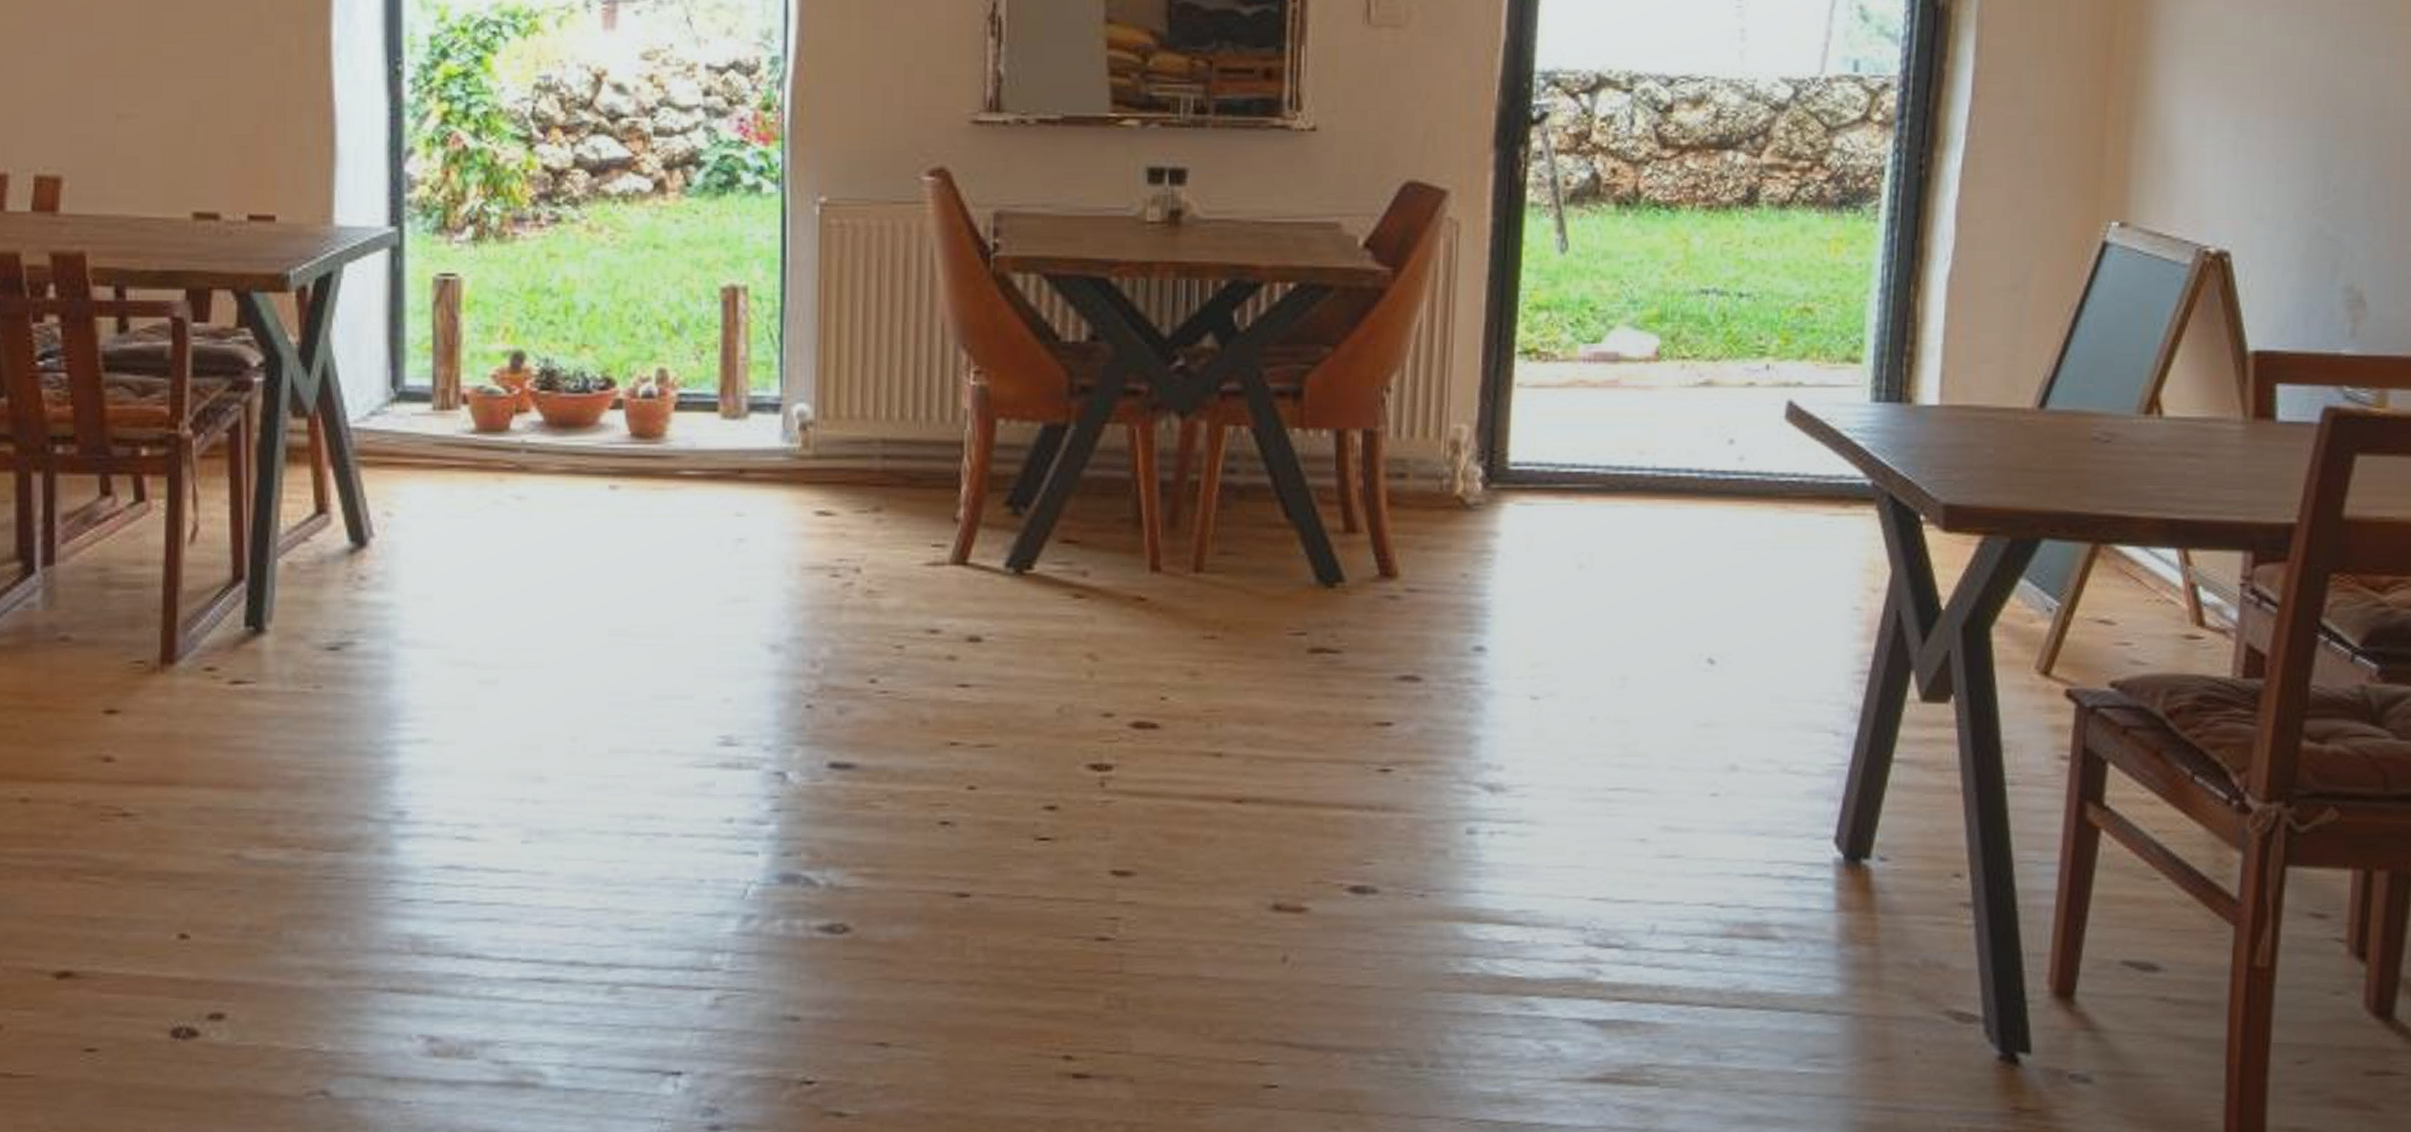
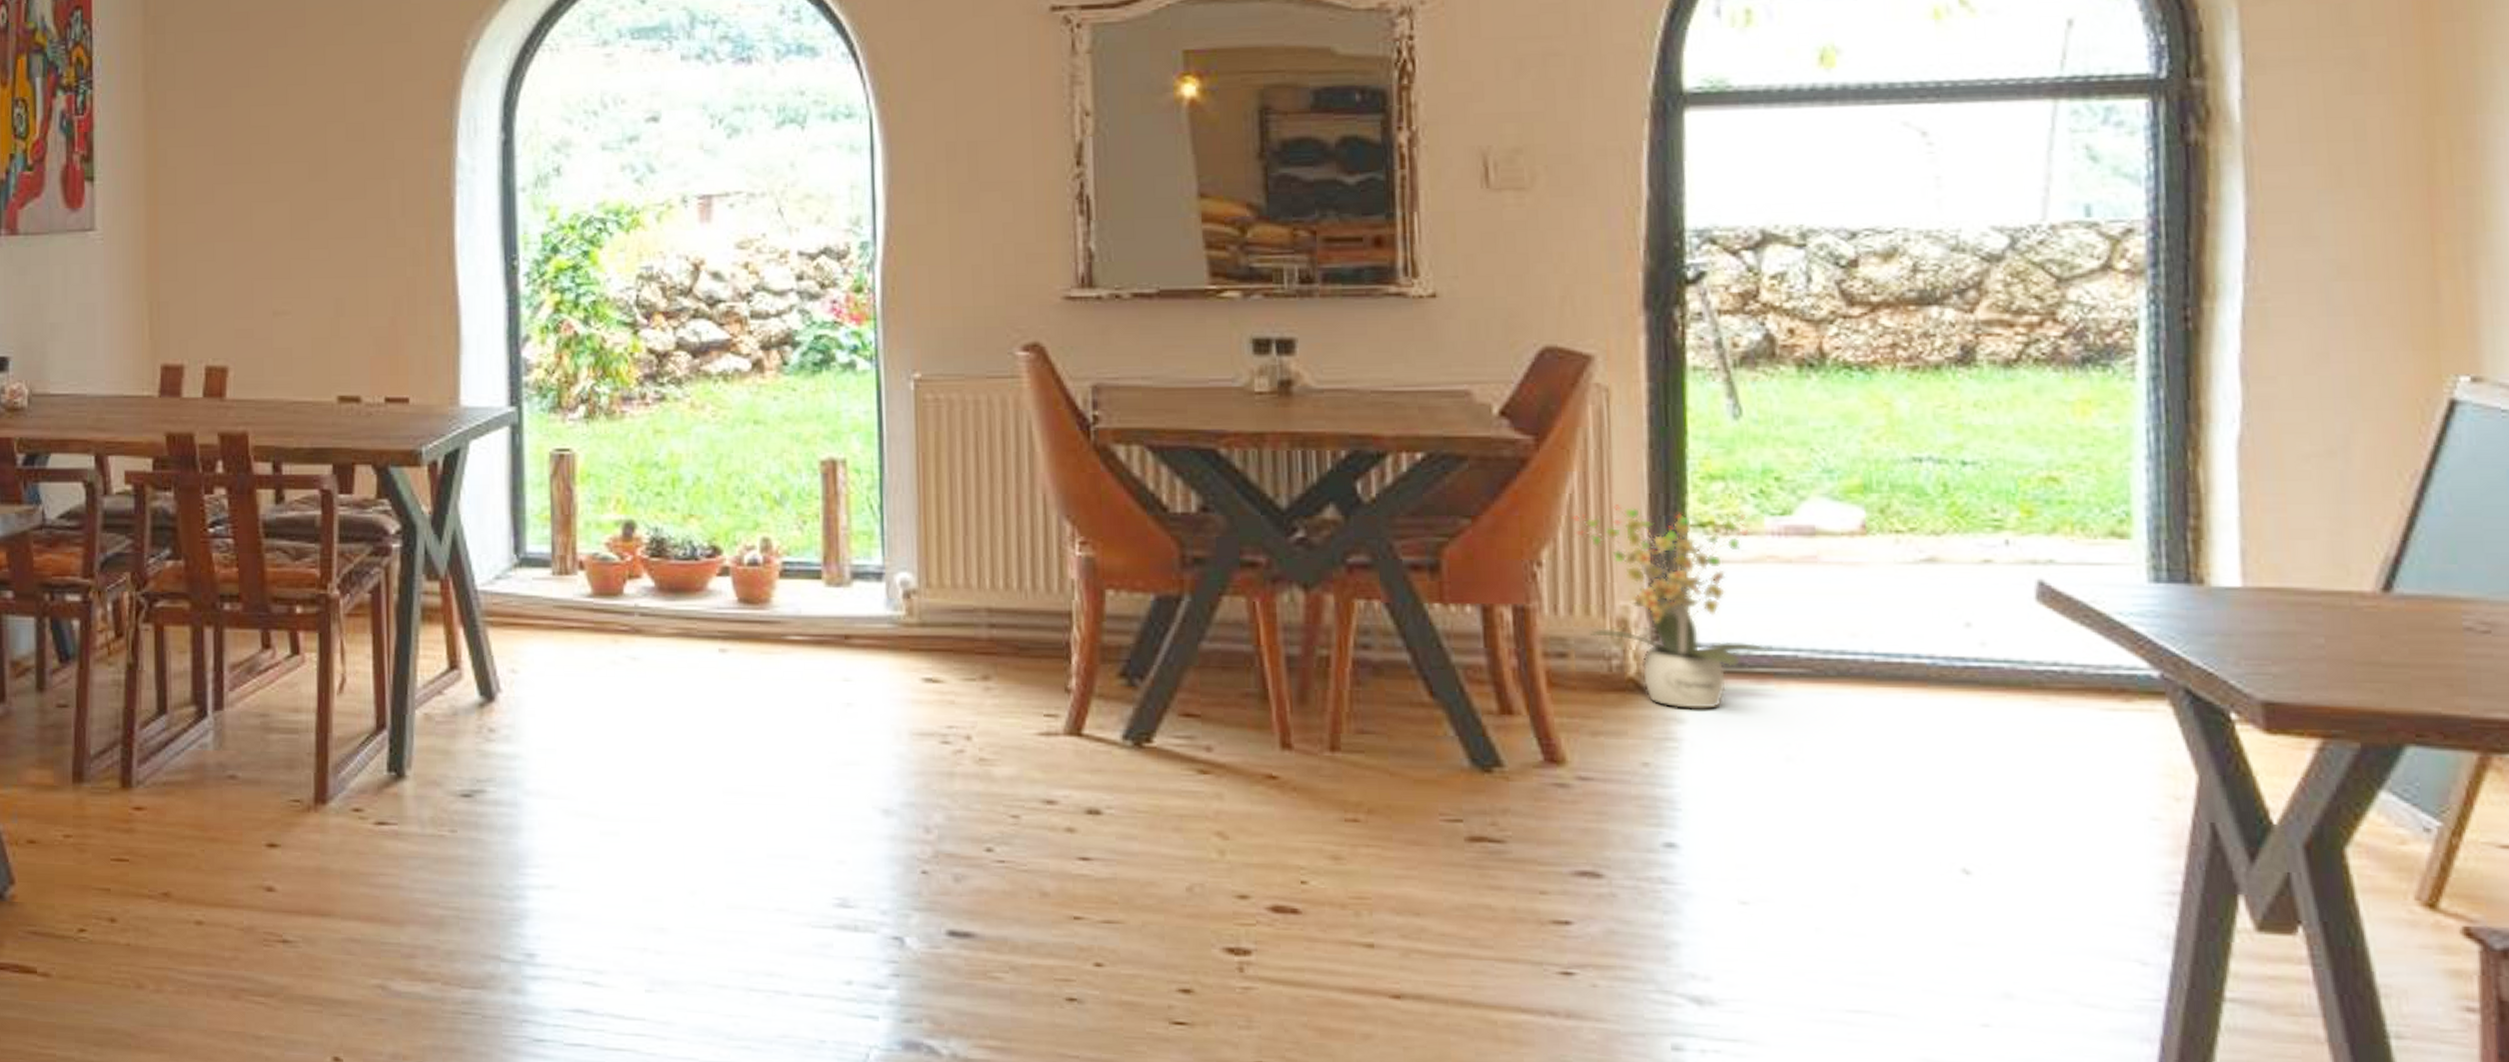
potted plant: none [1419,333,1573,524] -> present [1572,505,1769,710]

